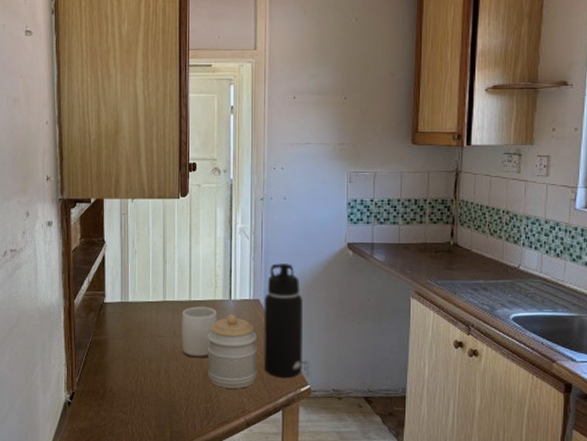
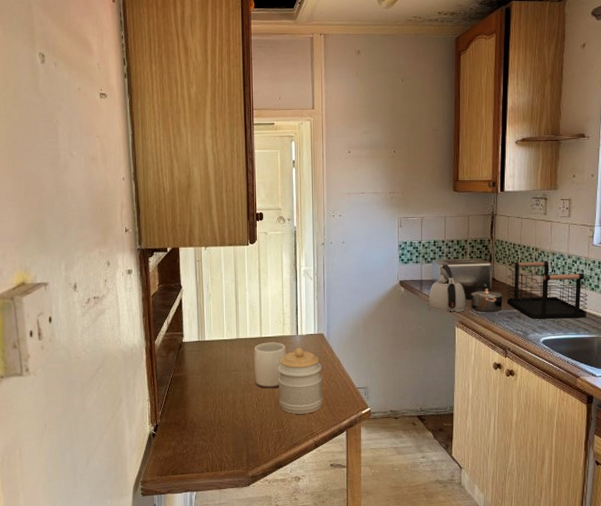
water bottle: present [263,263,303,378] -> none [327,301,363,403]
kettle: none [379,226,424,281] -> present [427,264,467,312]
toaster: none [384,220,455,266] -> present [431,258,492,299]
cooking pot: none [429,255,466,282] -> present [471,289,502,312]
dish rack: none [471,225,569,293] -> present [507,261,588,319]

